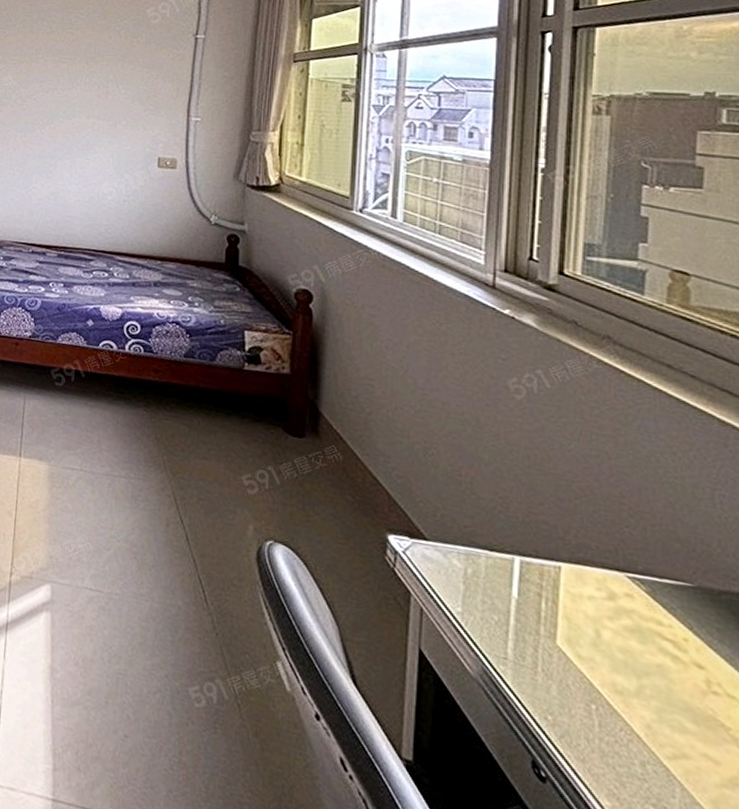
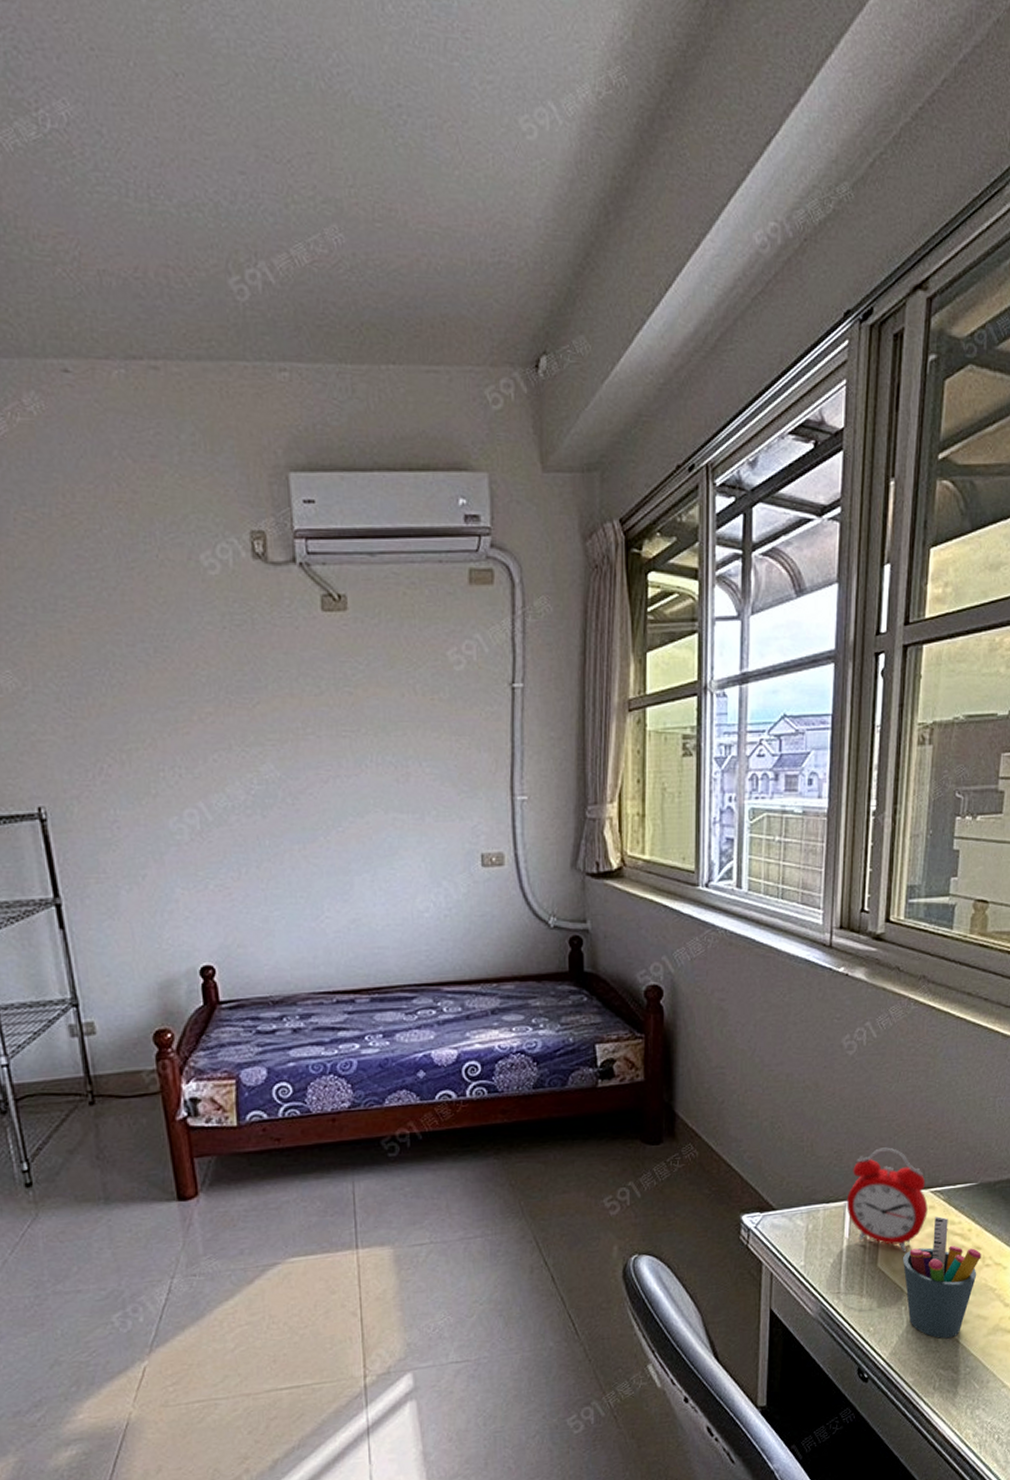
alarm clock: none [514,508,624,639] -> present [846,1147,928,1253]
pen holder: none [591,608,705,771] -> present [903,1216,981,1339]

